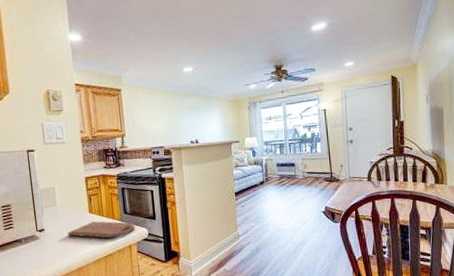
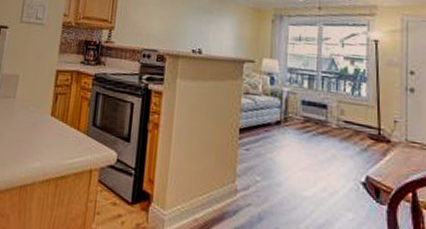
cutting board: present [67,221,136,239] -> none [19,127,103,156]

